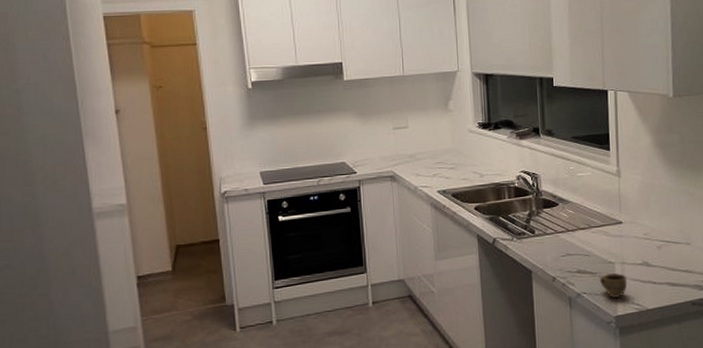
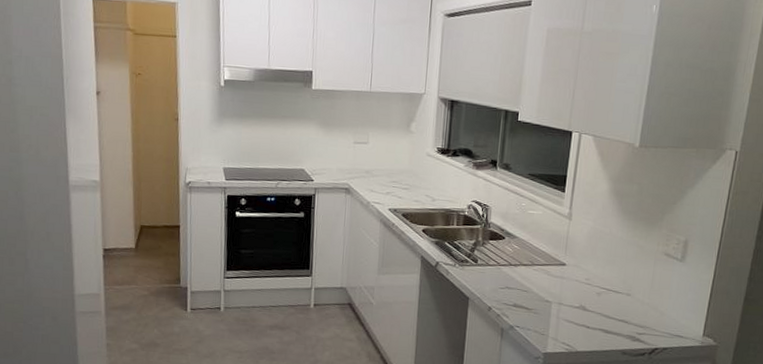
cup: present [599,272,628,299] -> none [533,311,562,337]

